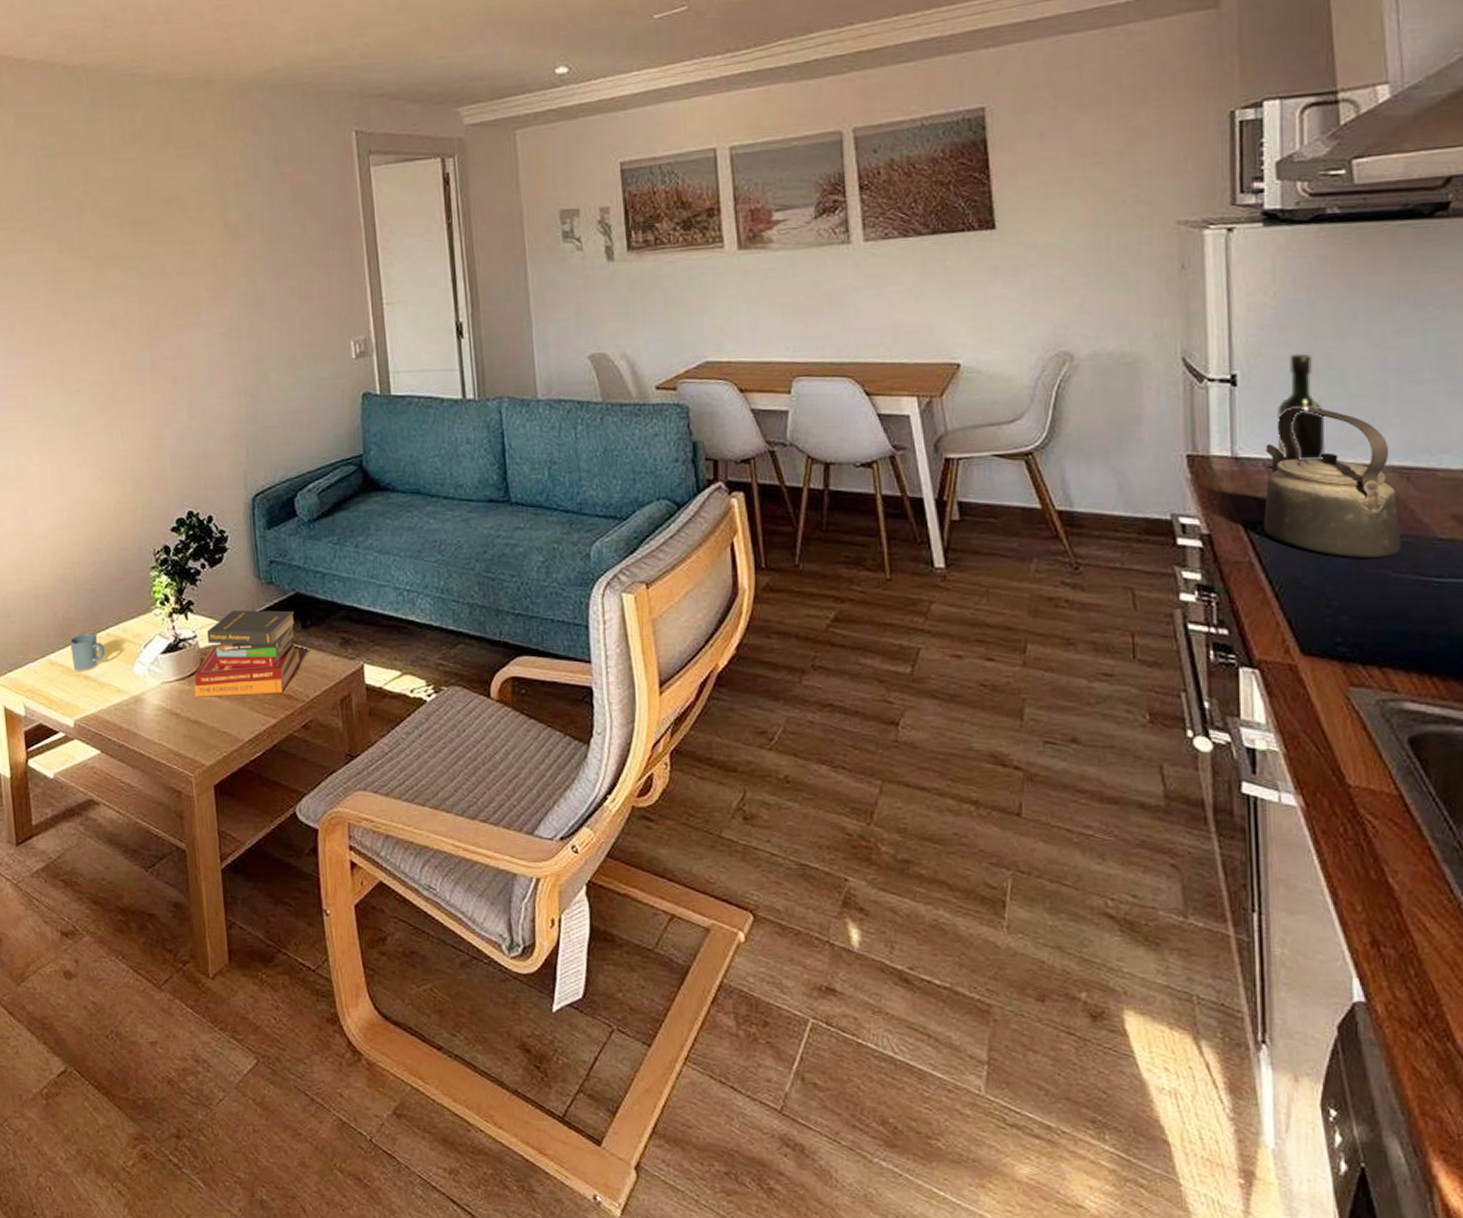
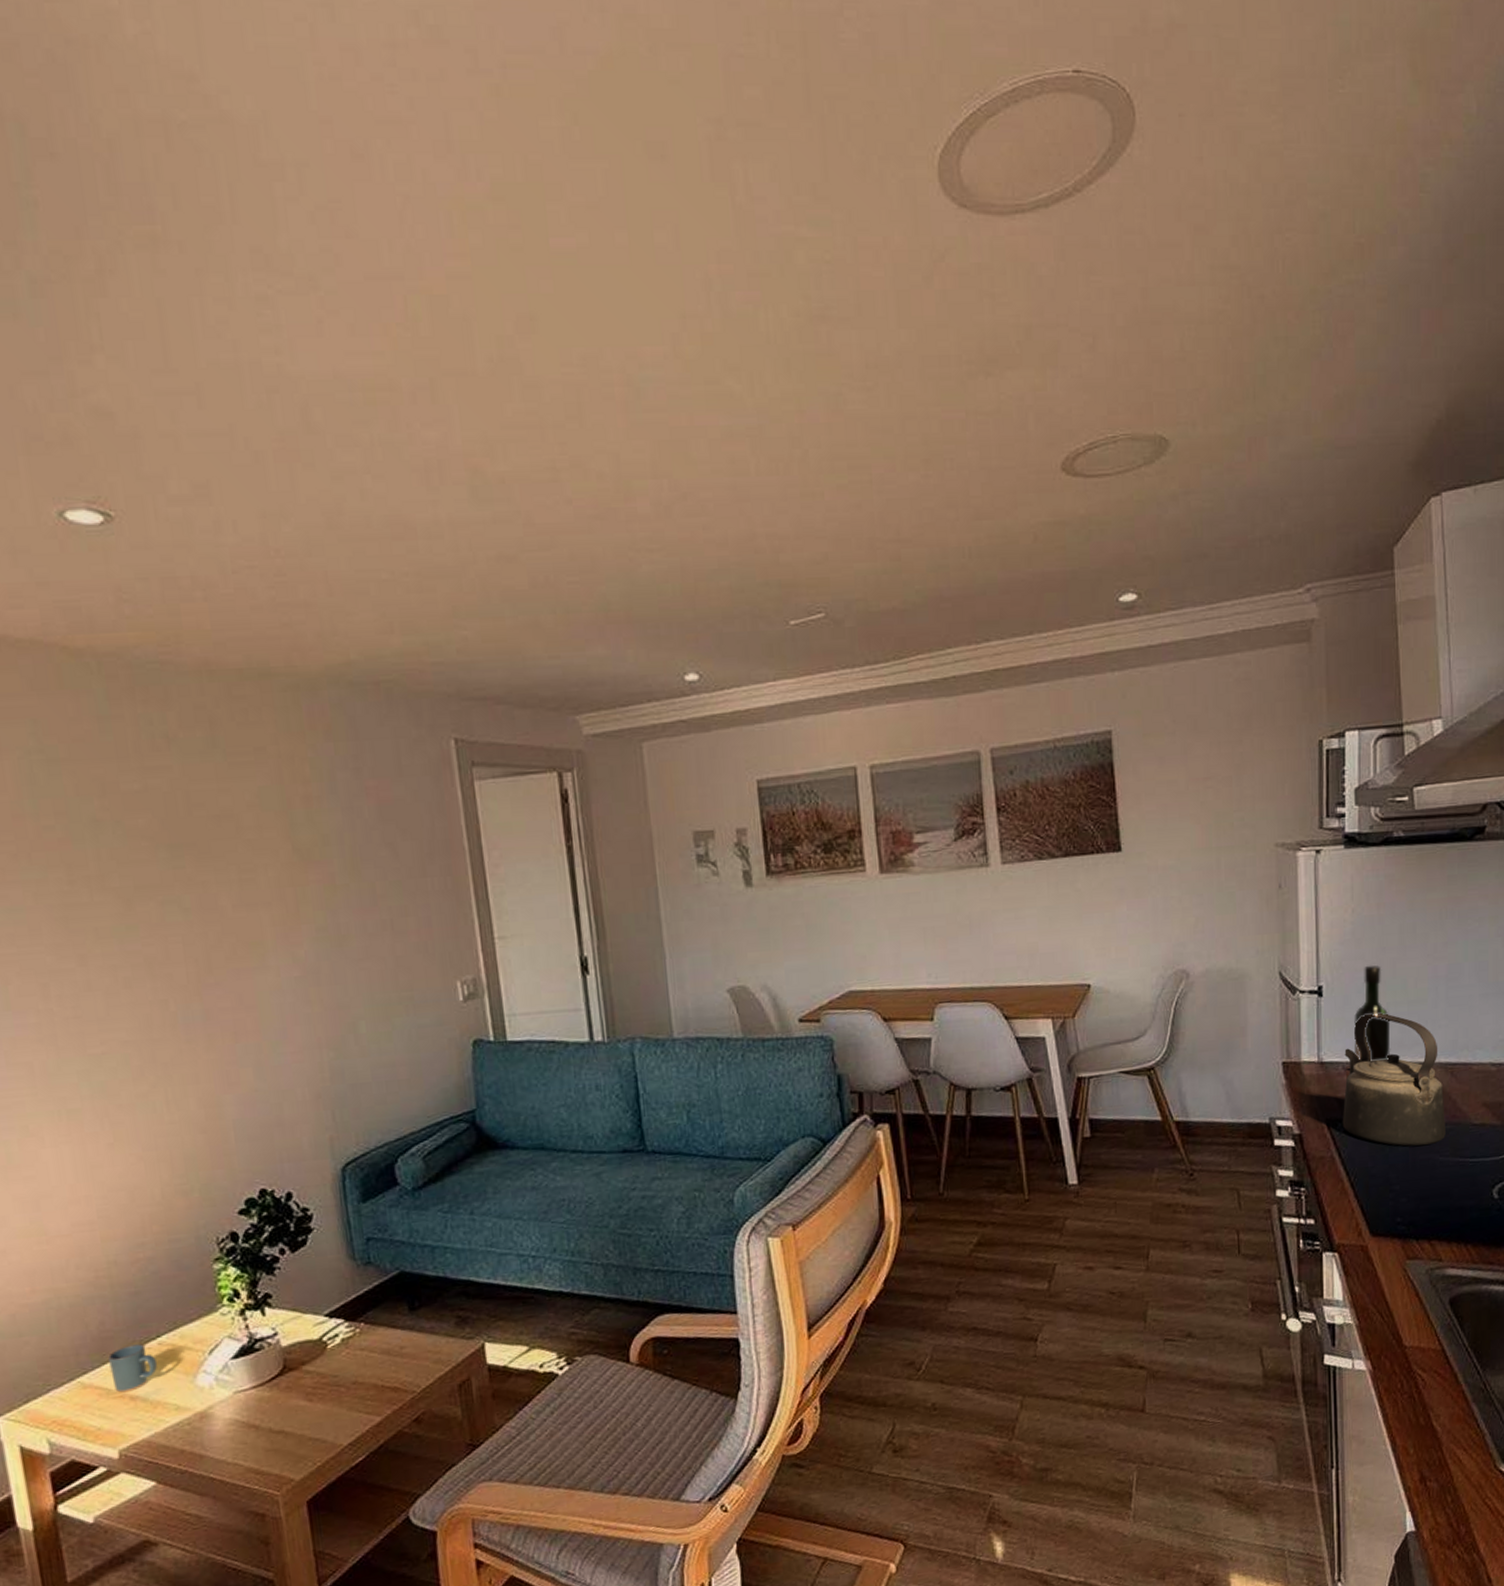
books: present [193,610,301,697] -> none [275,1293,409,1404]

